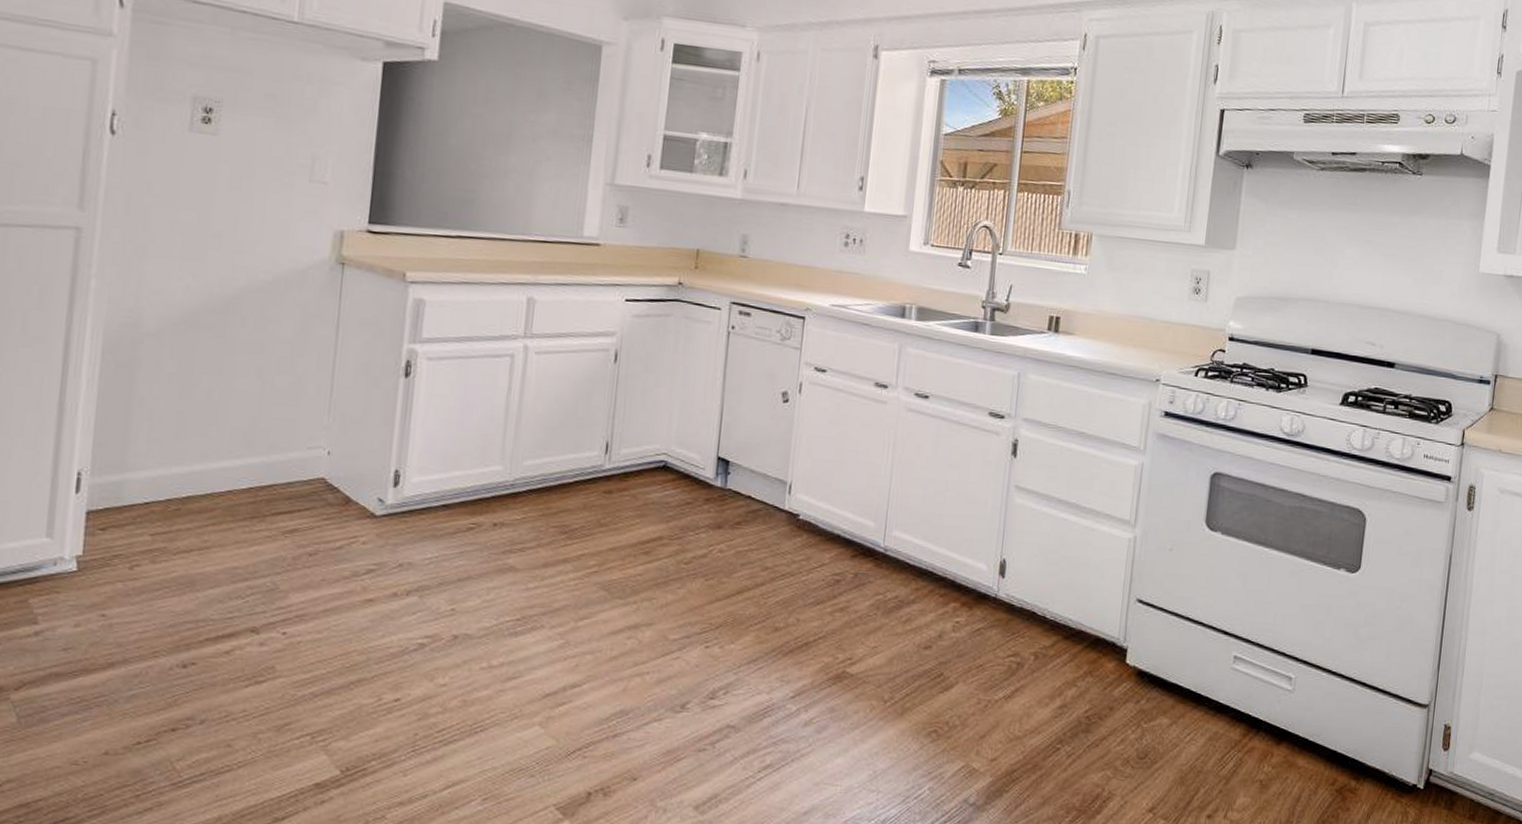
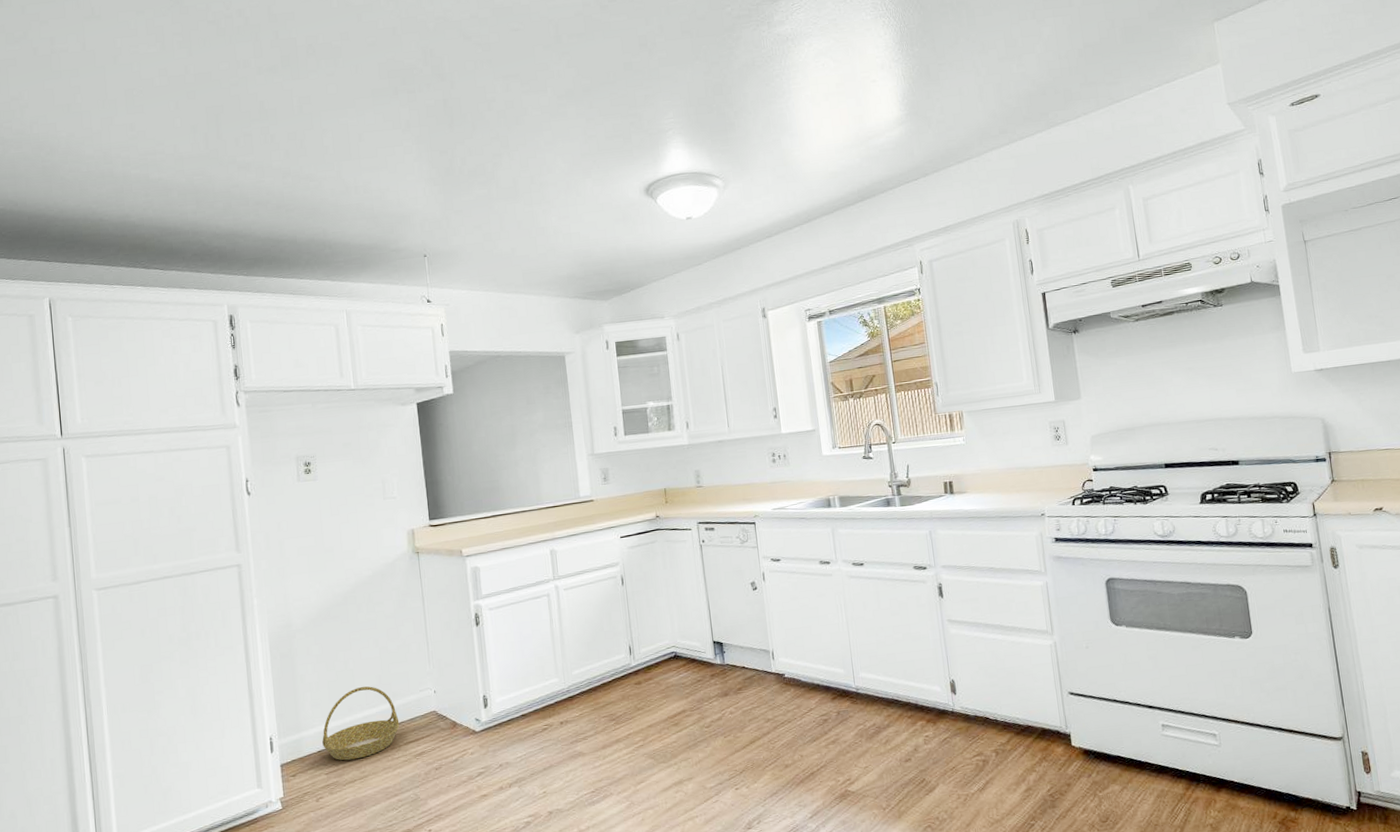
basket: none [153,427,271,523] -> present [322,686,400,761]

